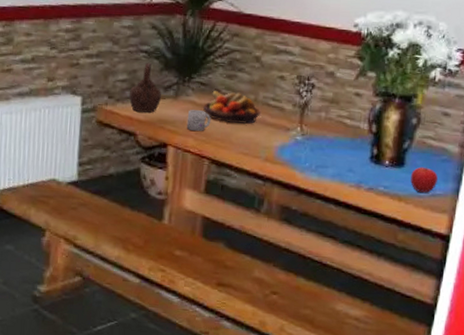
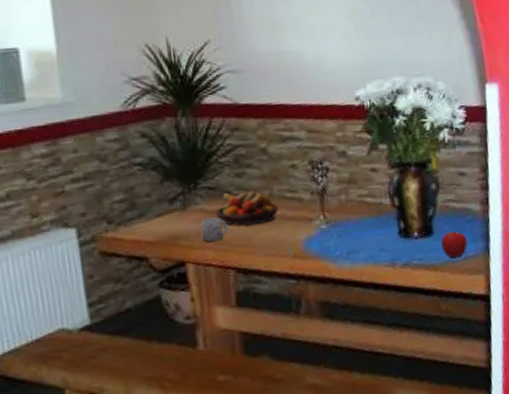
teapot: present [129,62,161,114] -> none [130,175,168,233]

